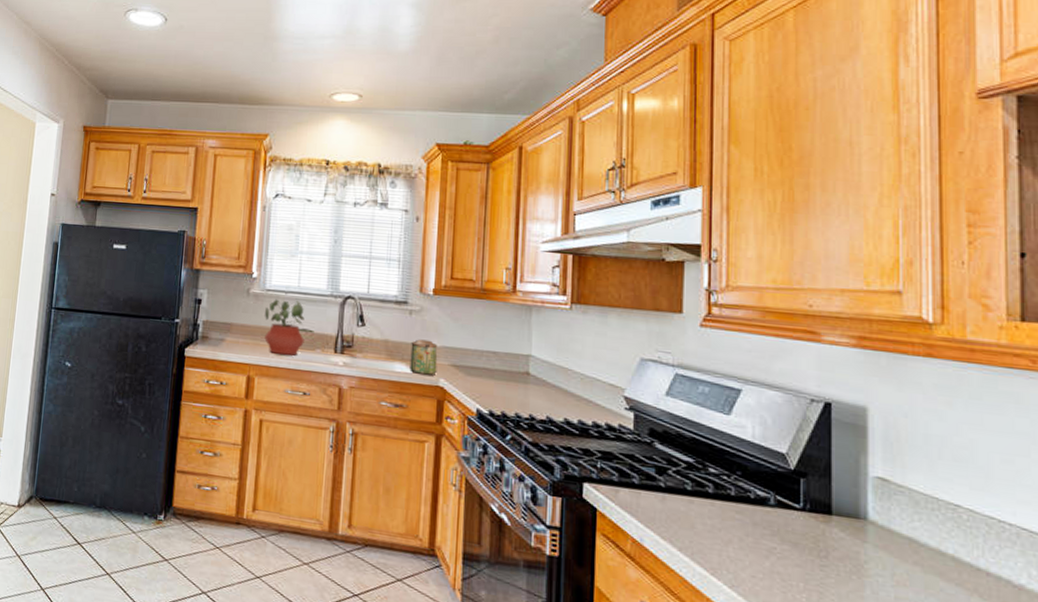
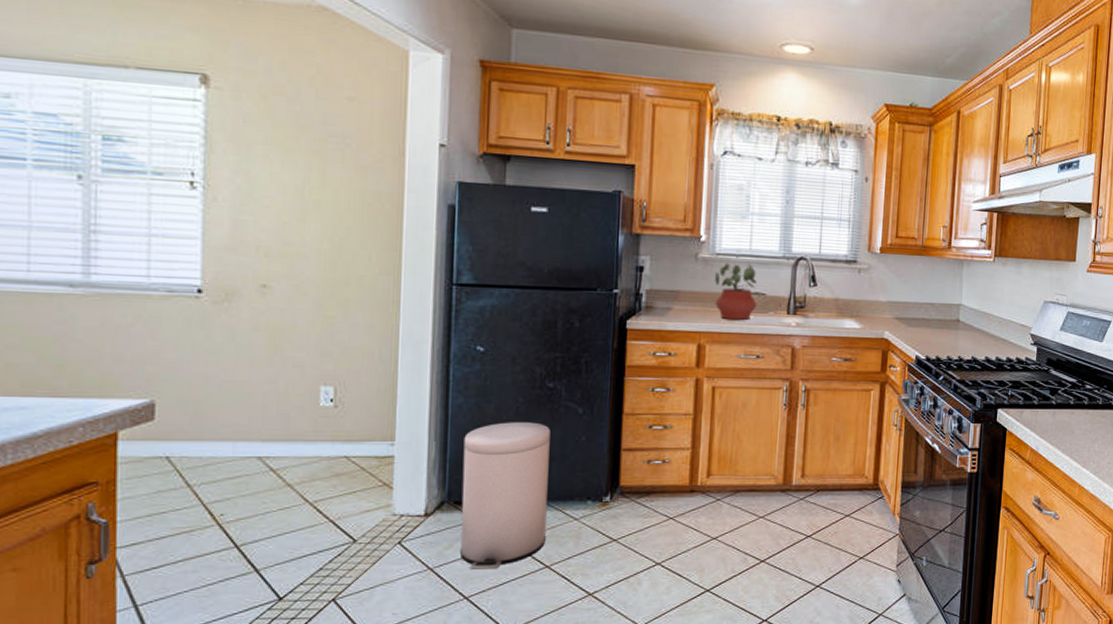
pedal bin: none [40,431,118,567] -> present [459,422,551,570]
canister: present [410,339,438,376] -> none [858,296,883,329]

